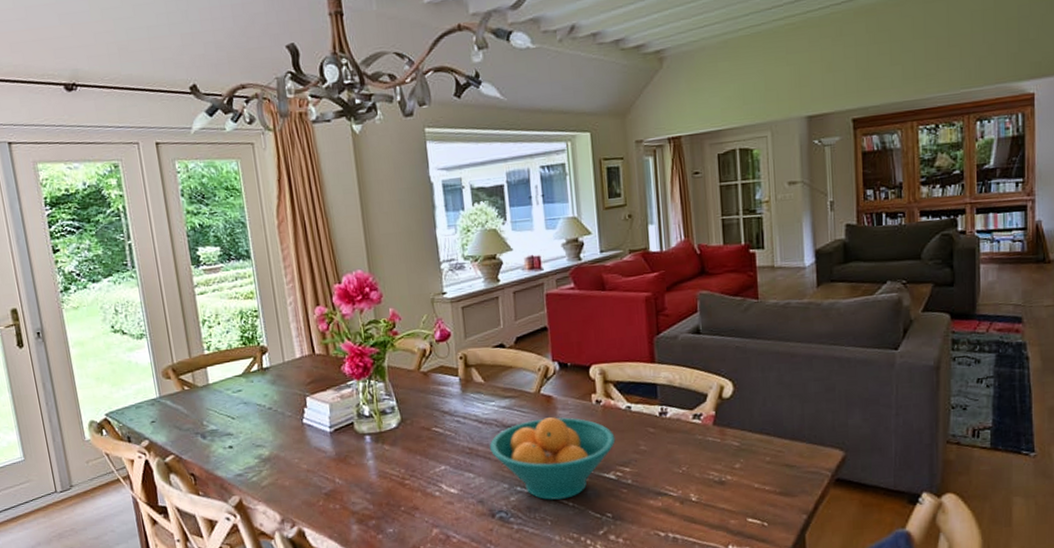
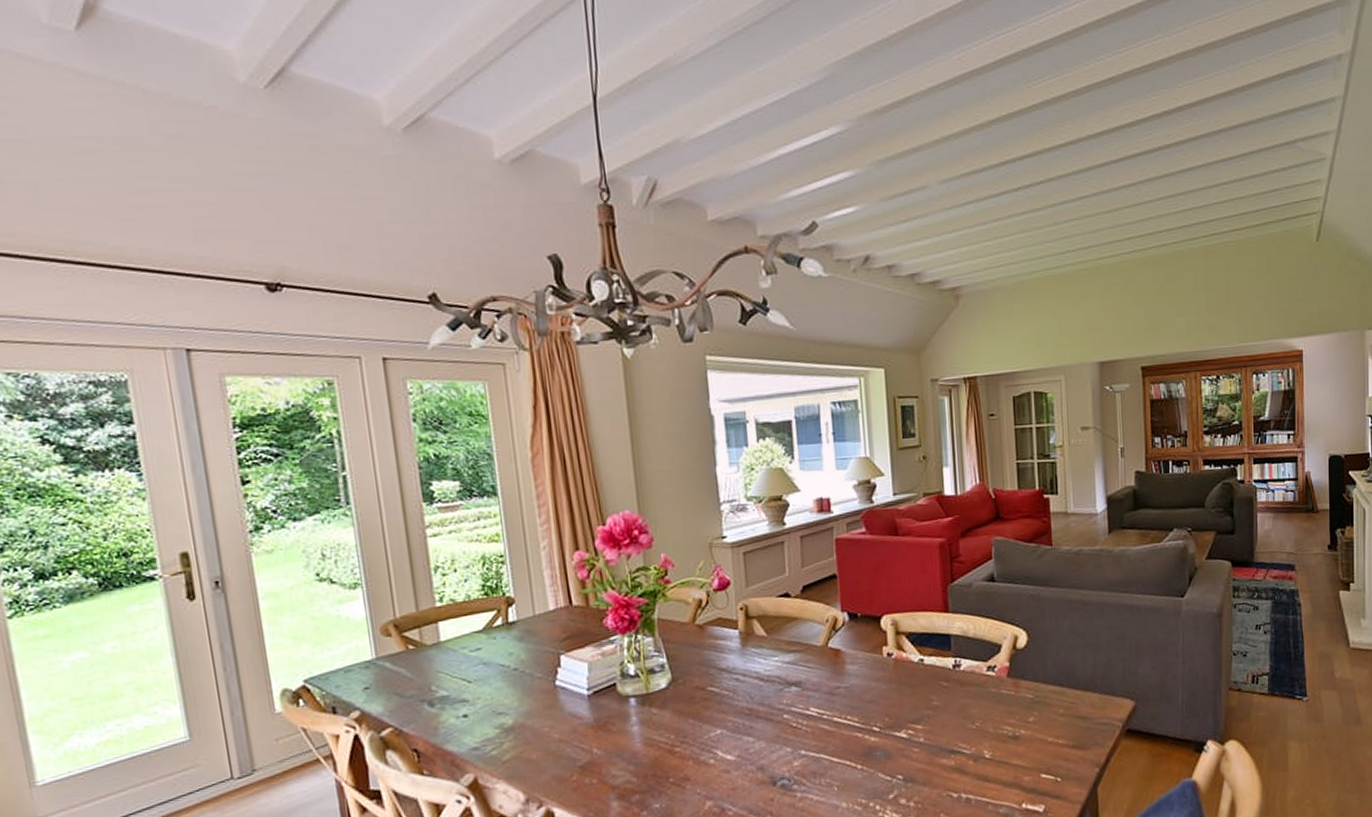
fruit bowl: present [489,417,616,500] -> none [771,672,907,764]

